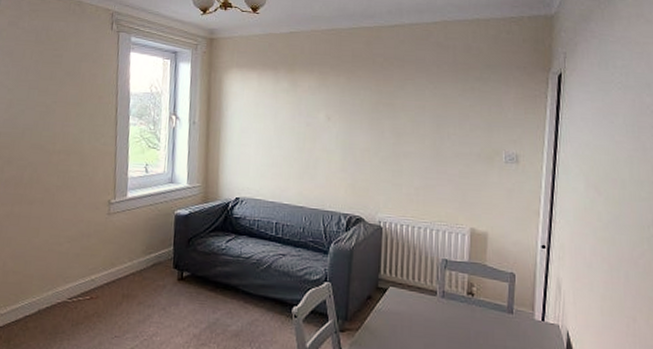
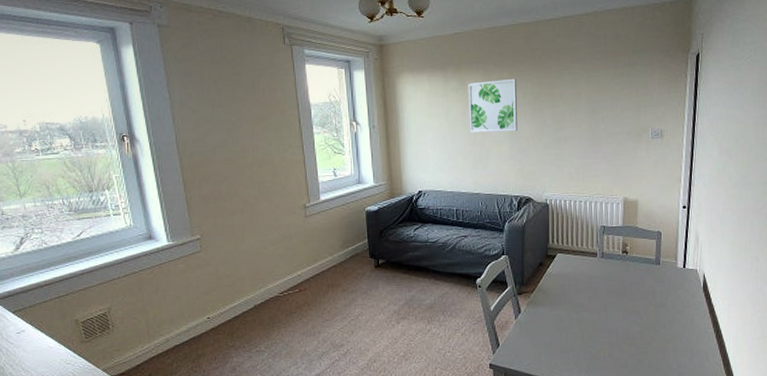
wall art: none [297,83,355,141] -> present [468,78,518,132]

